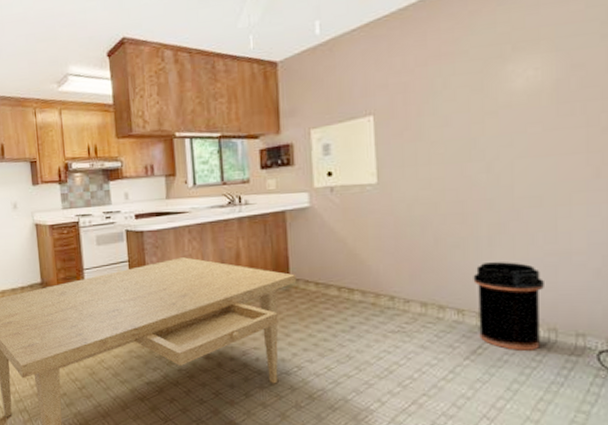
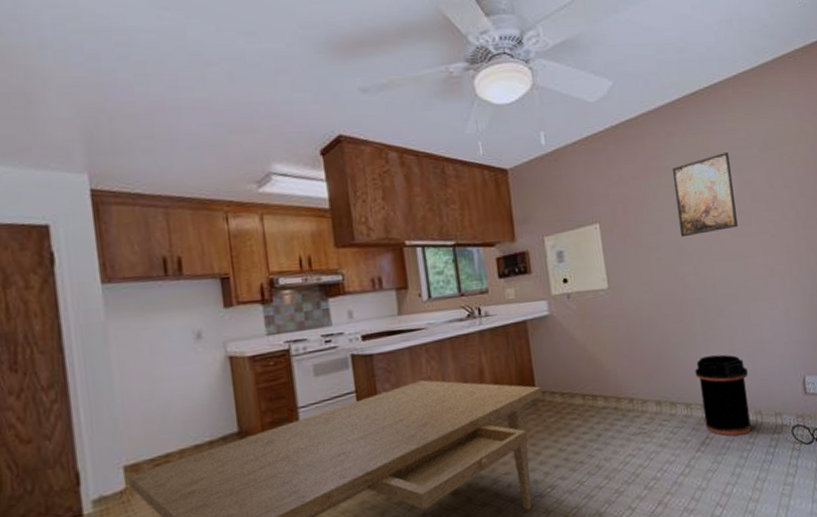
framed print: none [471,29,554,131] -> present [672,152,738,238]

